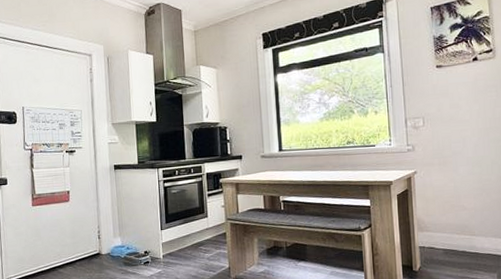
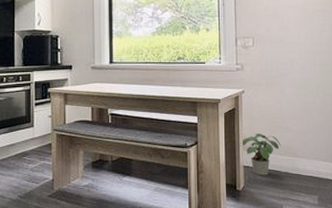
potted plant: none [415,213,457,256] -> present [241,133,281,176]

